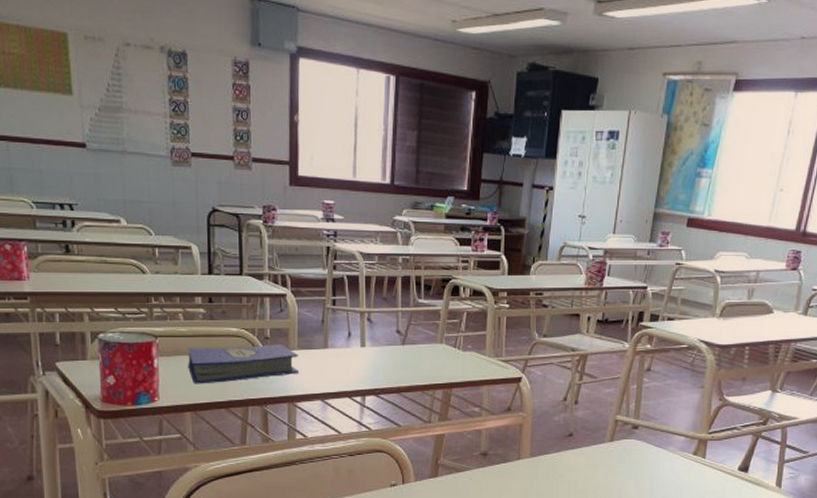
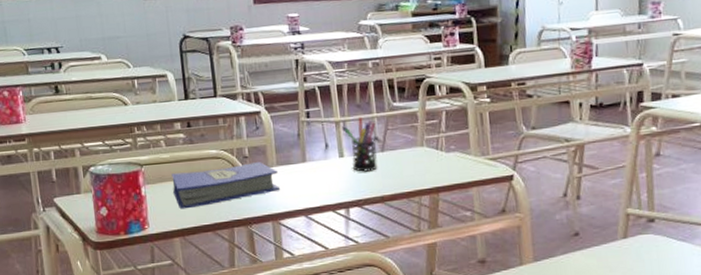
pen holder: none [368,309,400,363] -> present [344,116,378,172]

